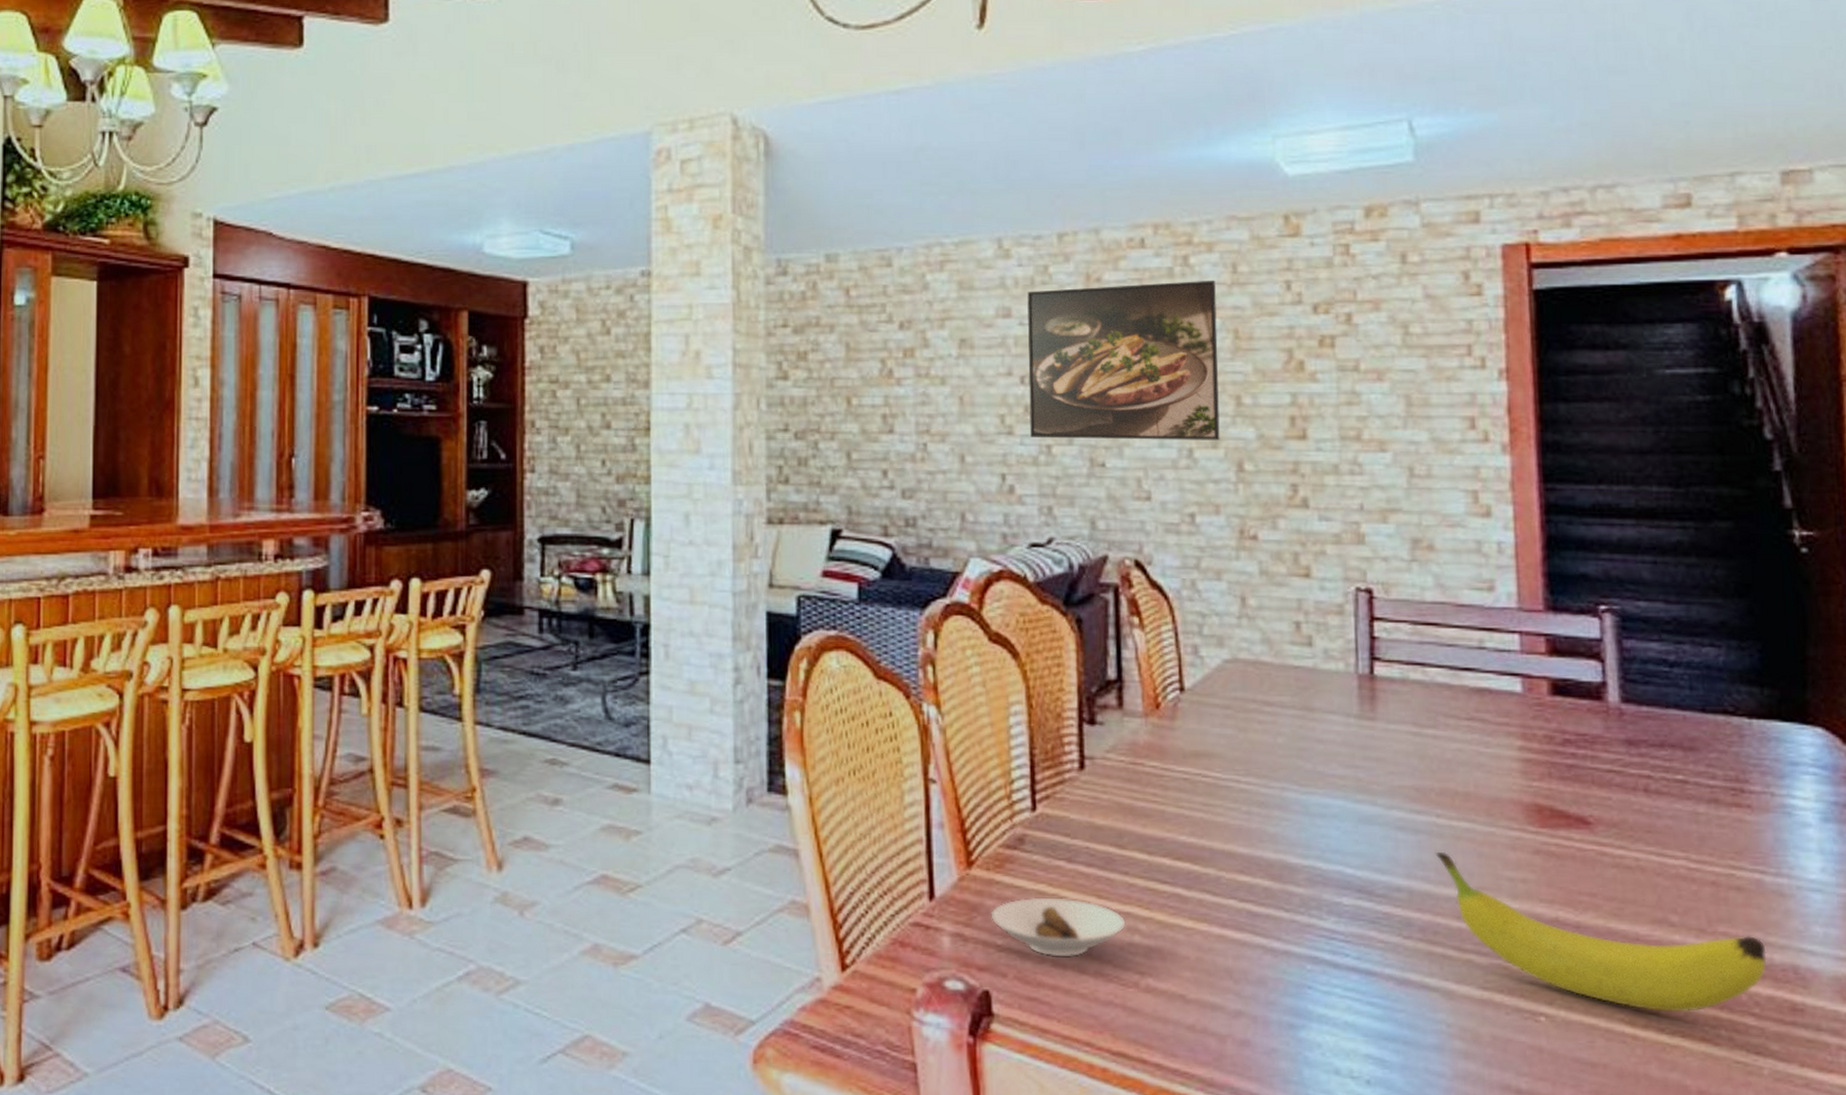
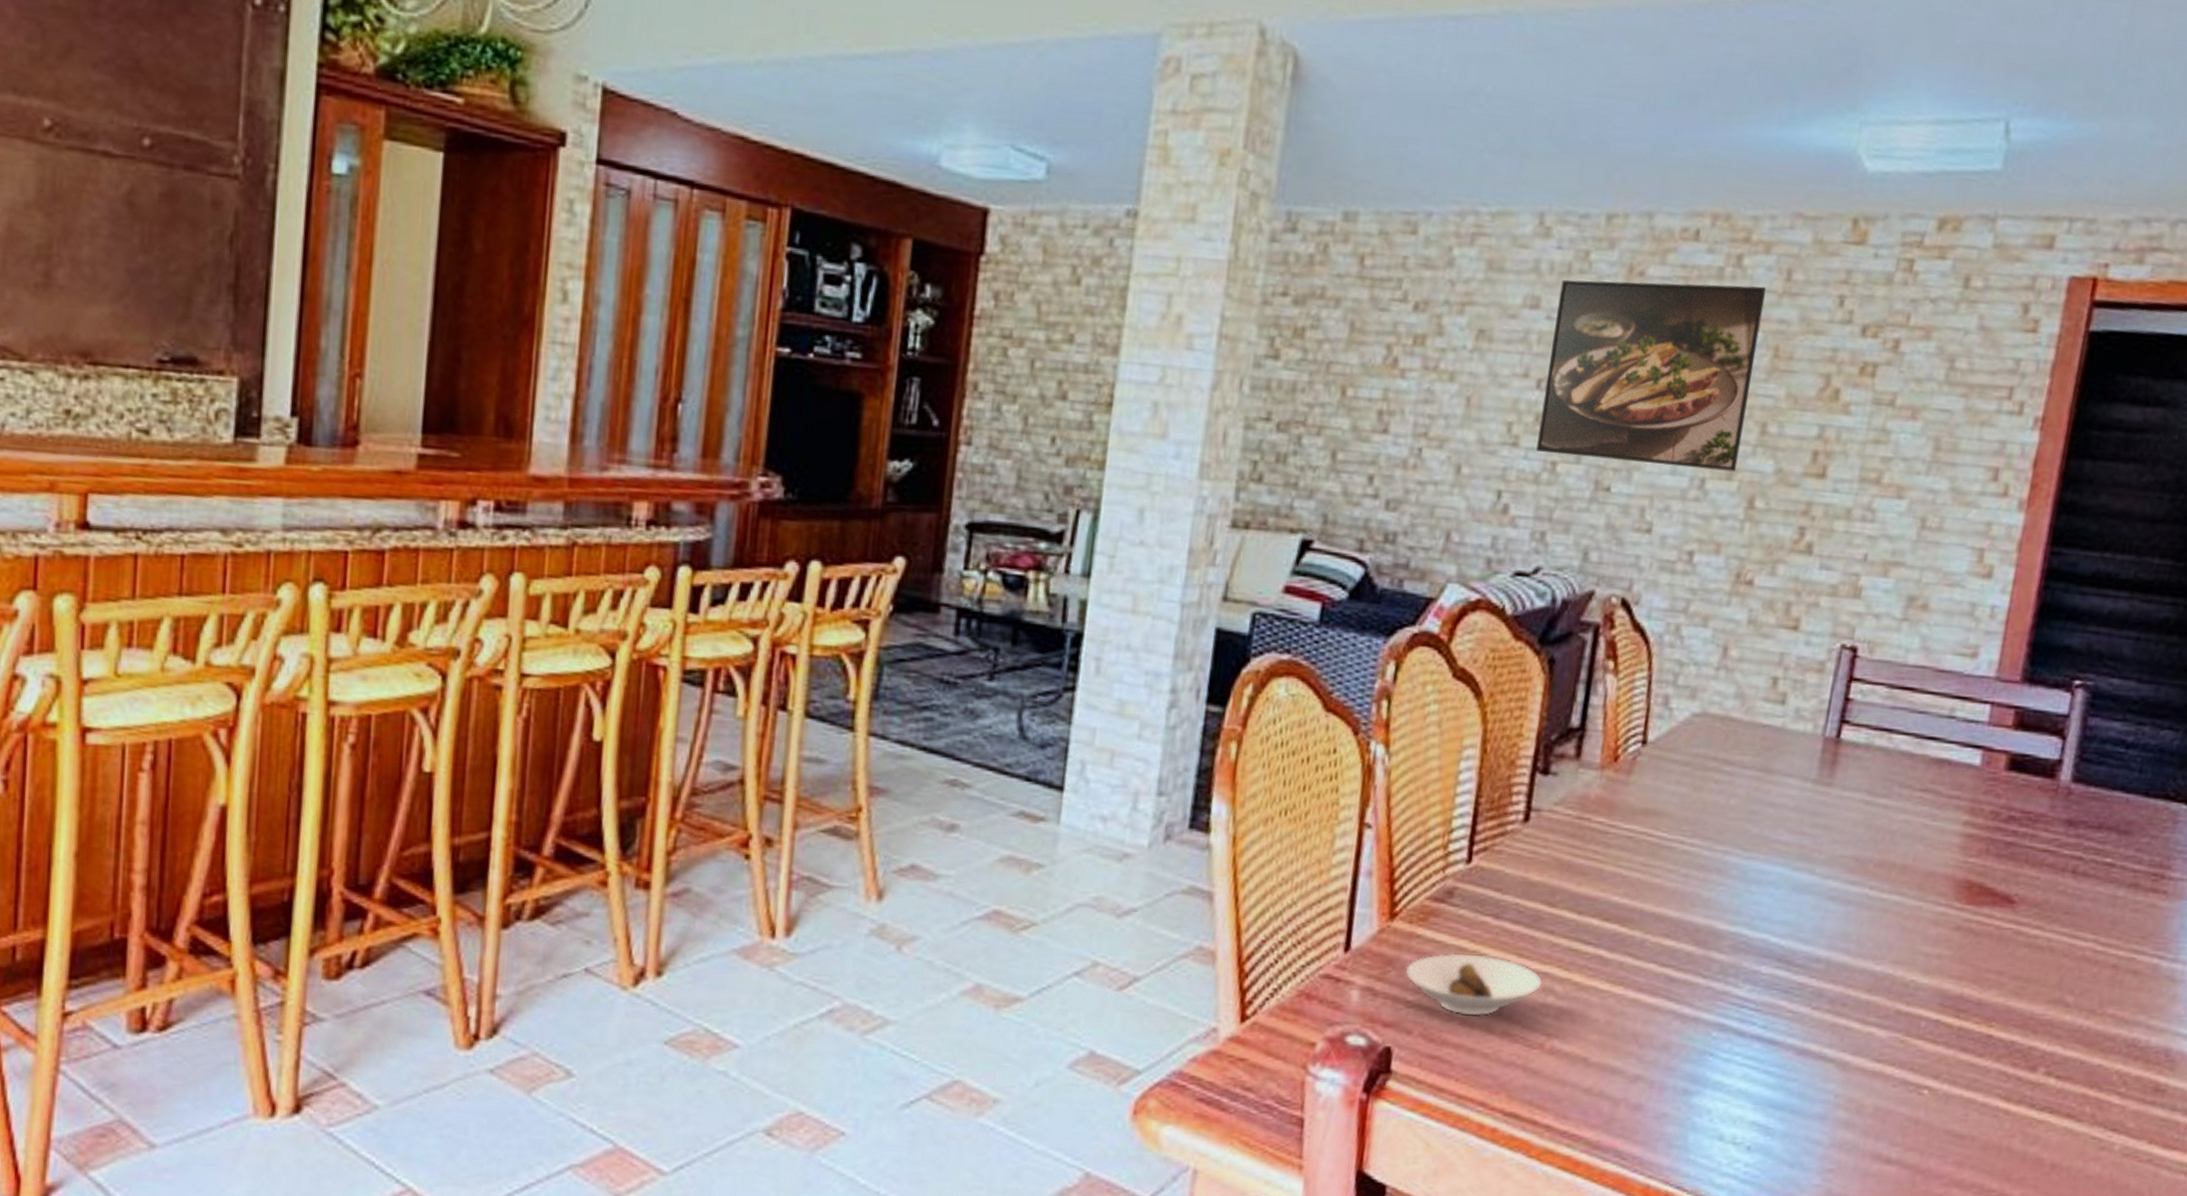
fruit: present [1435,851,1767,1013] -> none [1860,923,2147,1090]

